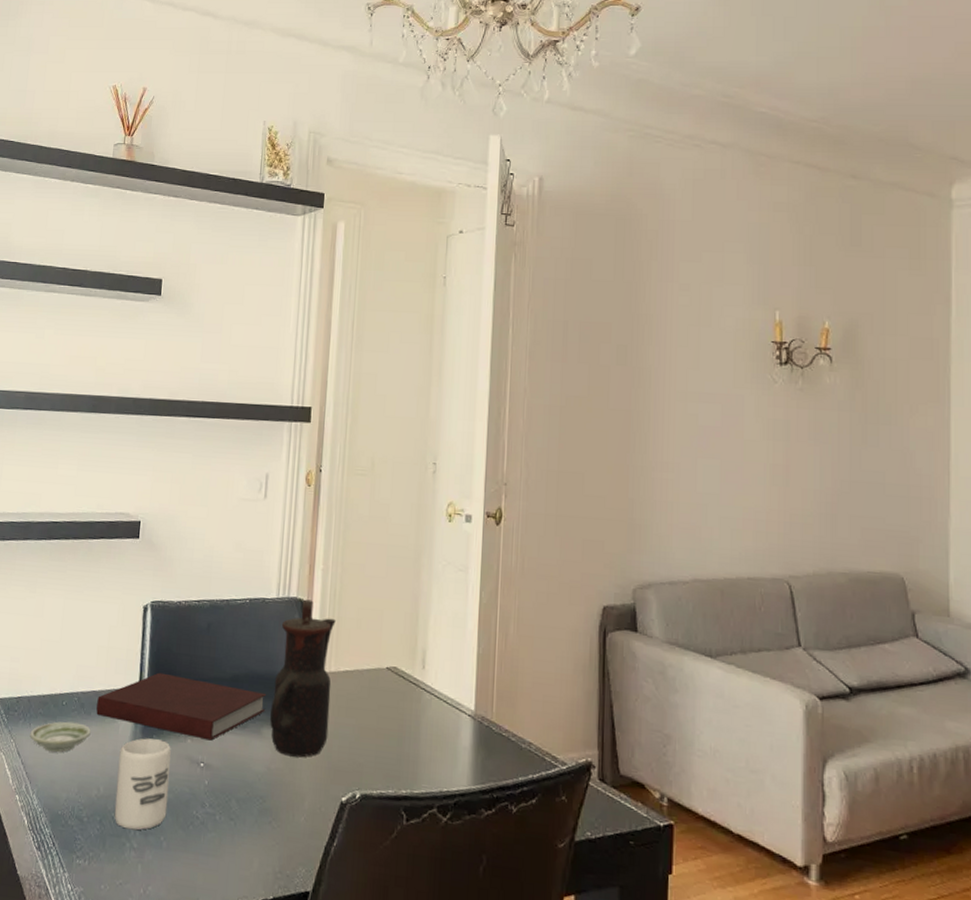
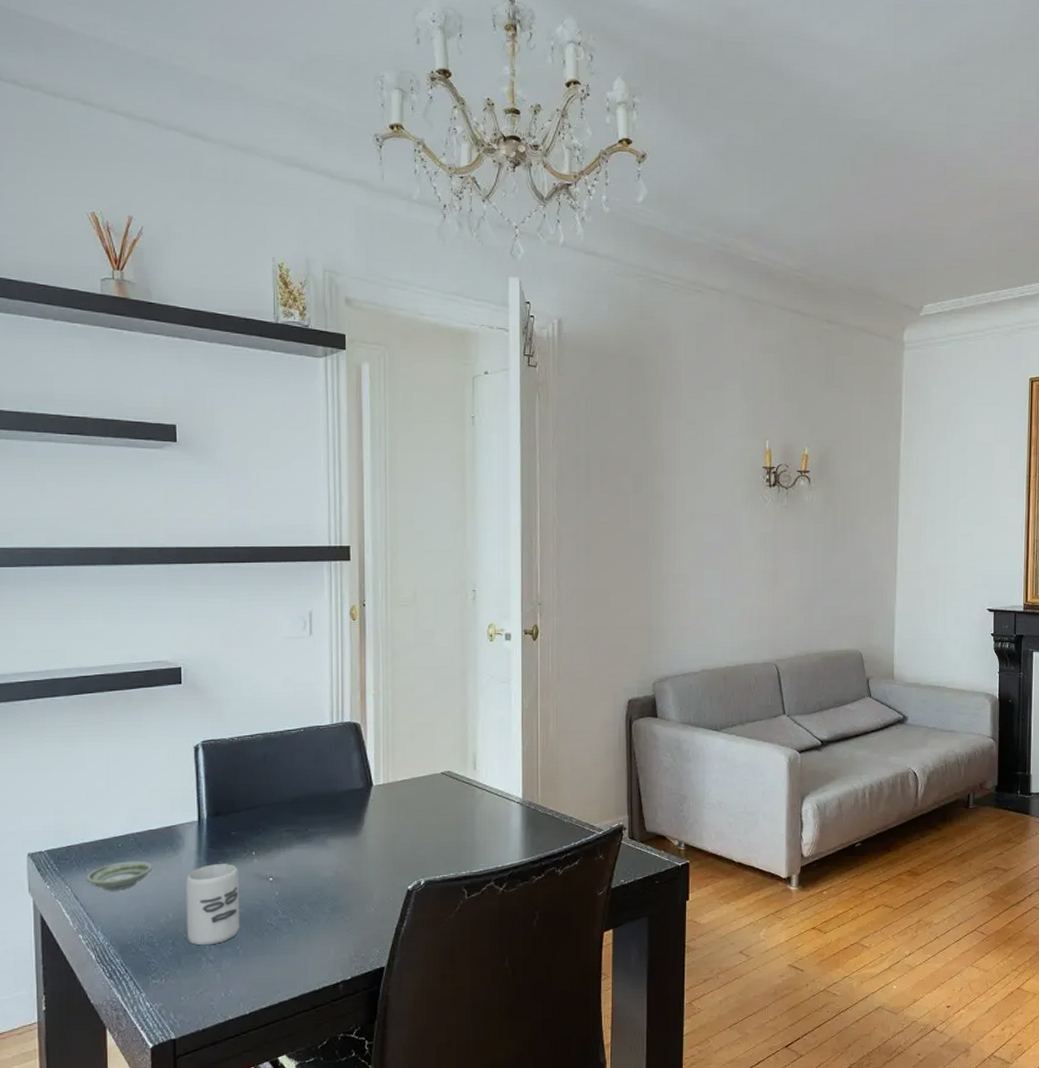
notebook: present [96,672,267,741] -> none [155,804,329,857]
teapot: present [269,599,336,758] -> none [333,722,391,860]

